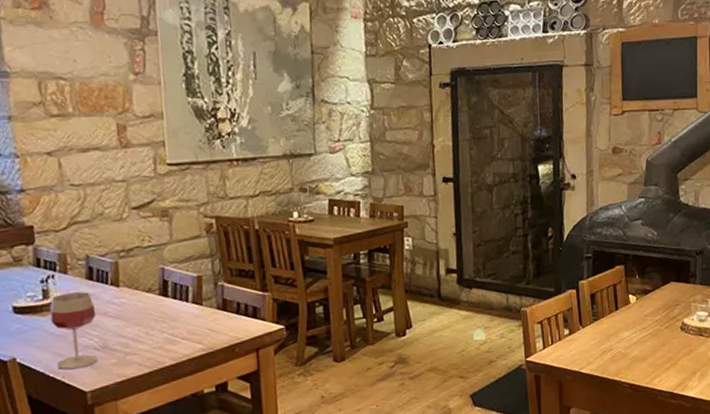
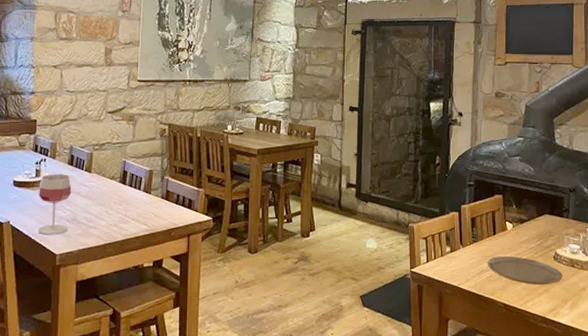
plate: none [610,331,690,360] -> present [487,255,562,285]

